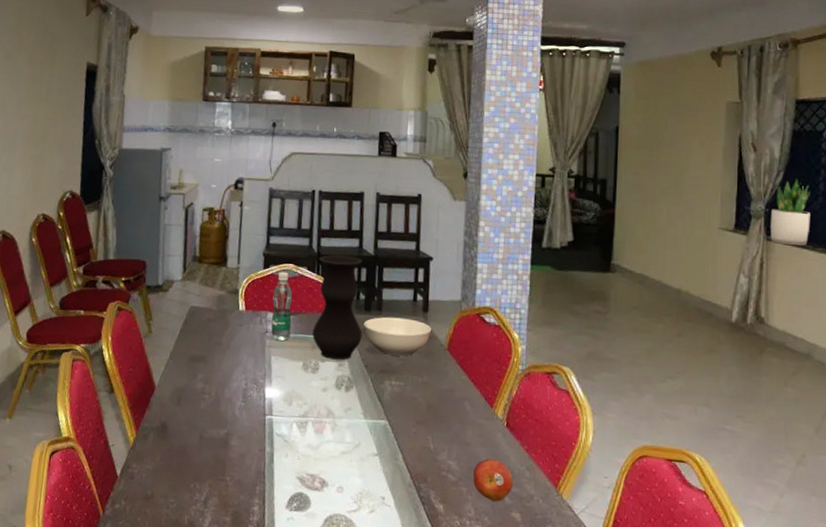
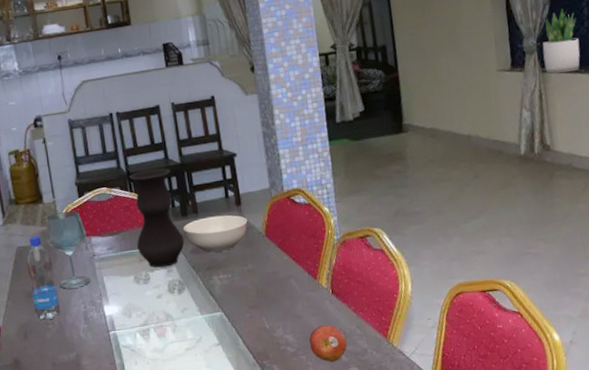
bottle: none [194,298,223,390] -> present [26,235,60,320]
wine glass: none [221,279,264,362] -> present [46,210,91,289]
bottle: present [271,272,293,342] -> none [92,196,117,262]

